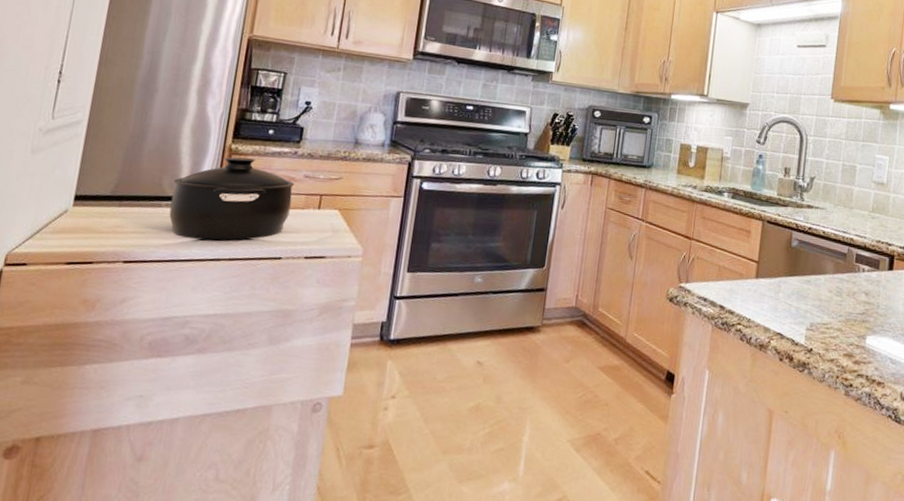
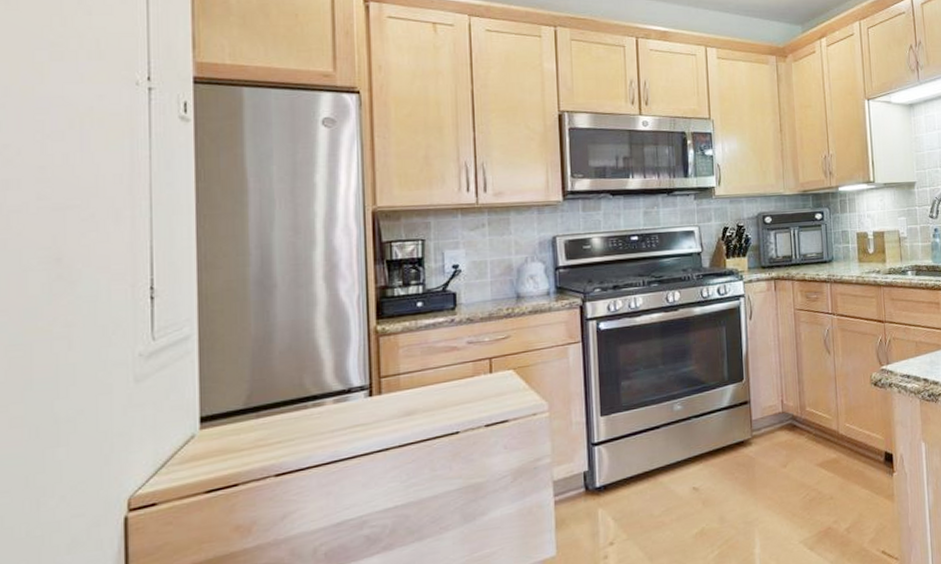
saucepan: present [169,157,294,241] -> none [316,336,459,435]

